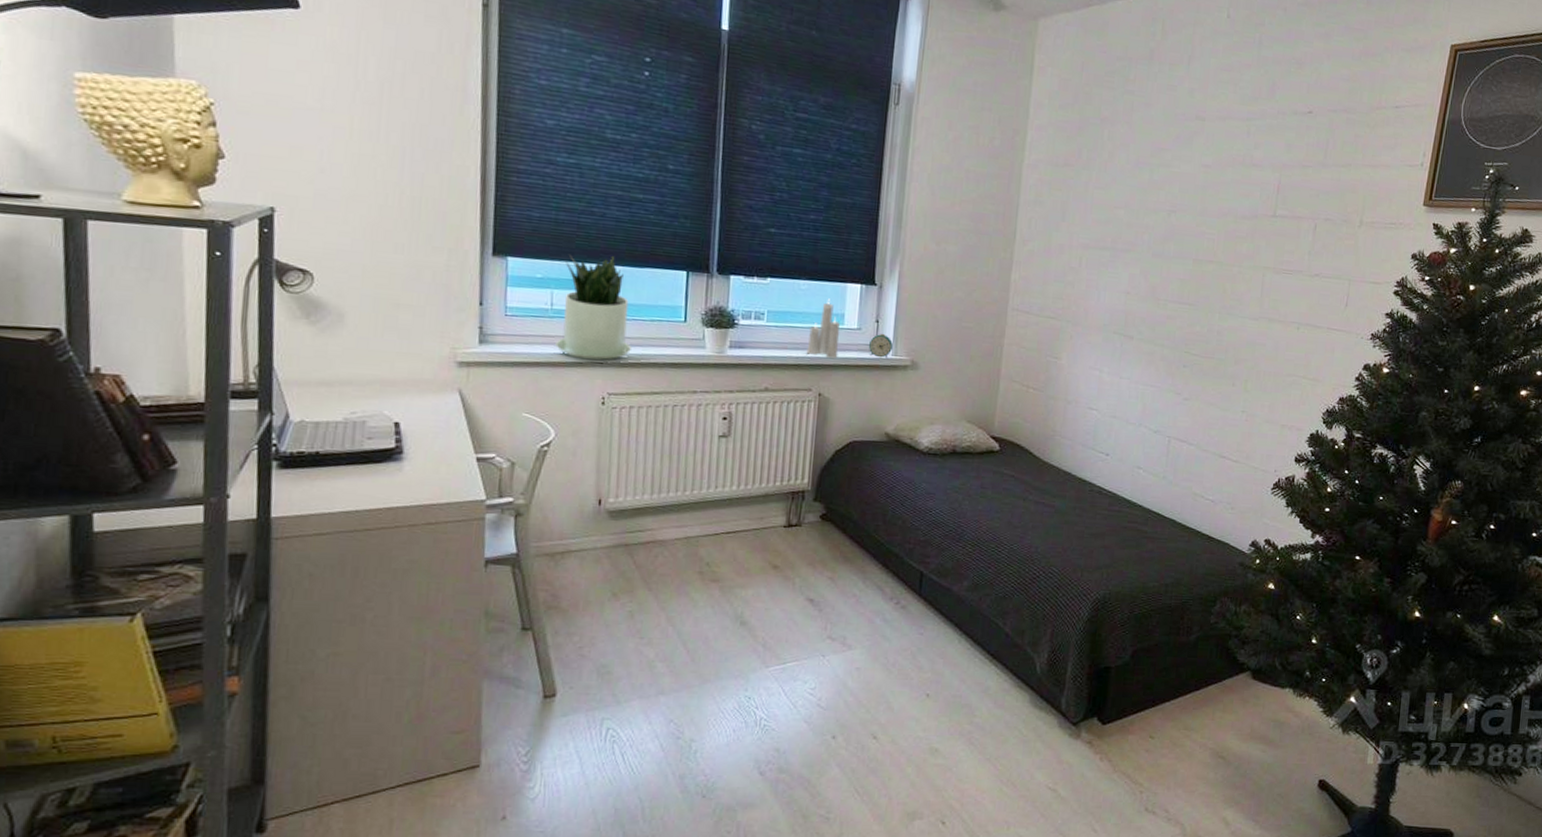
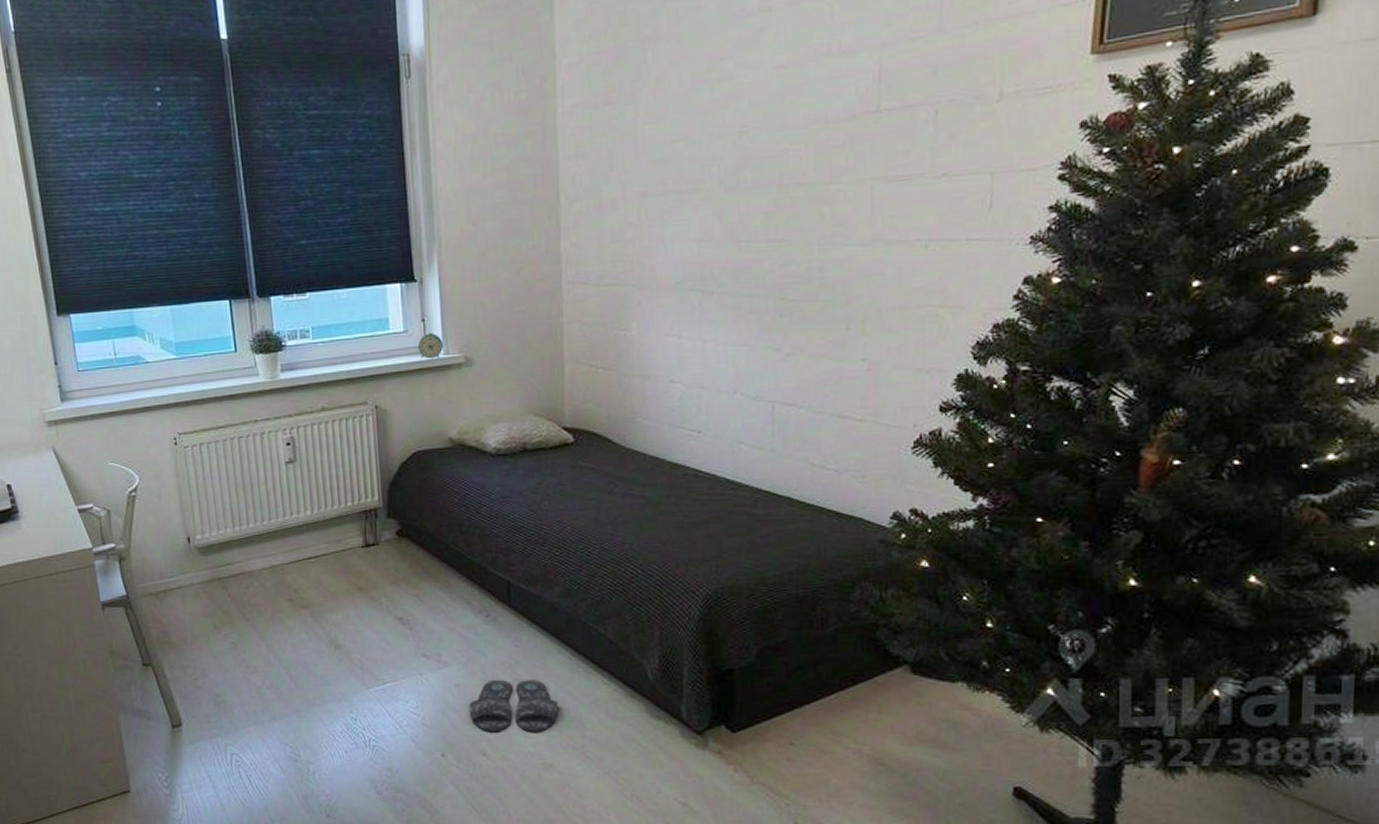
planter: present [555,255,631,360] -> none [118,296,192,403]
candle: present [806,298,840,360] -> none [356,304,389,368]
slippers: none [865,664,953,718] -> present [468,679,559,733]

